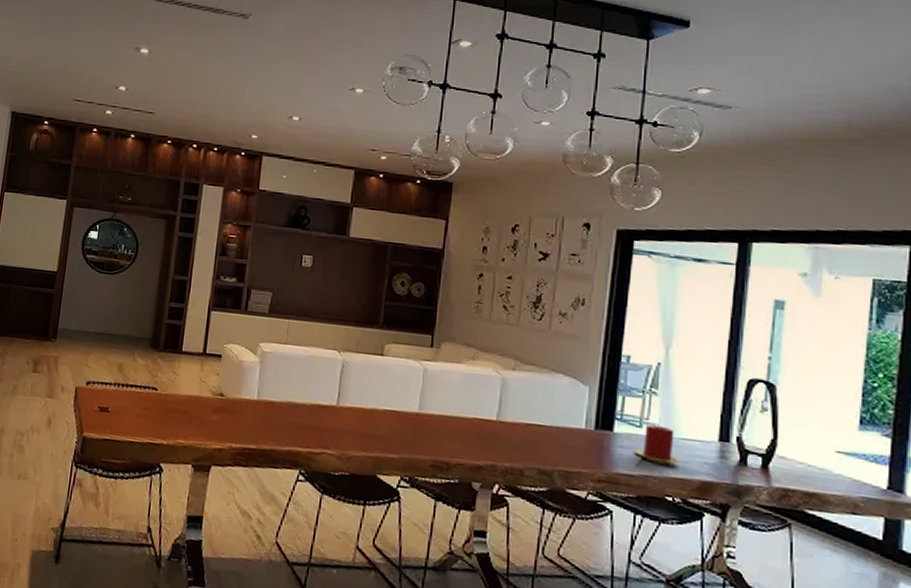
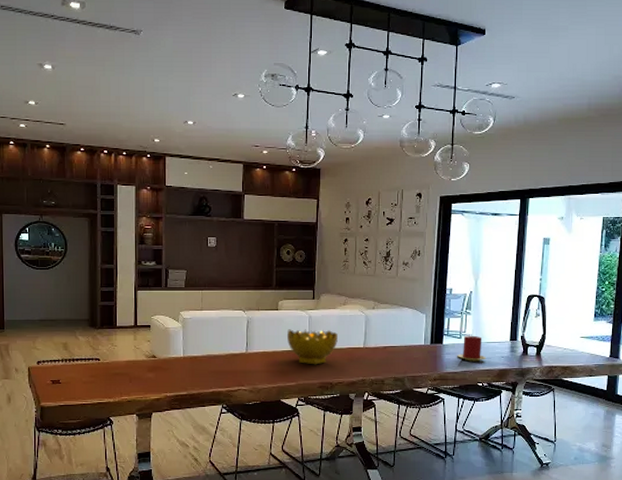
decorative bowl: none [392,382,461,436] -> present [287,329,338,365]

